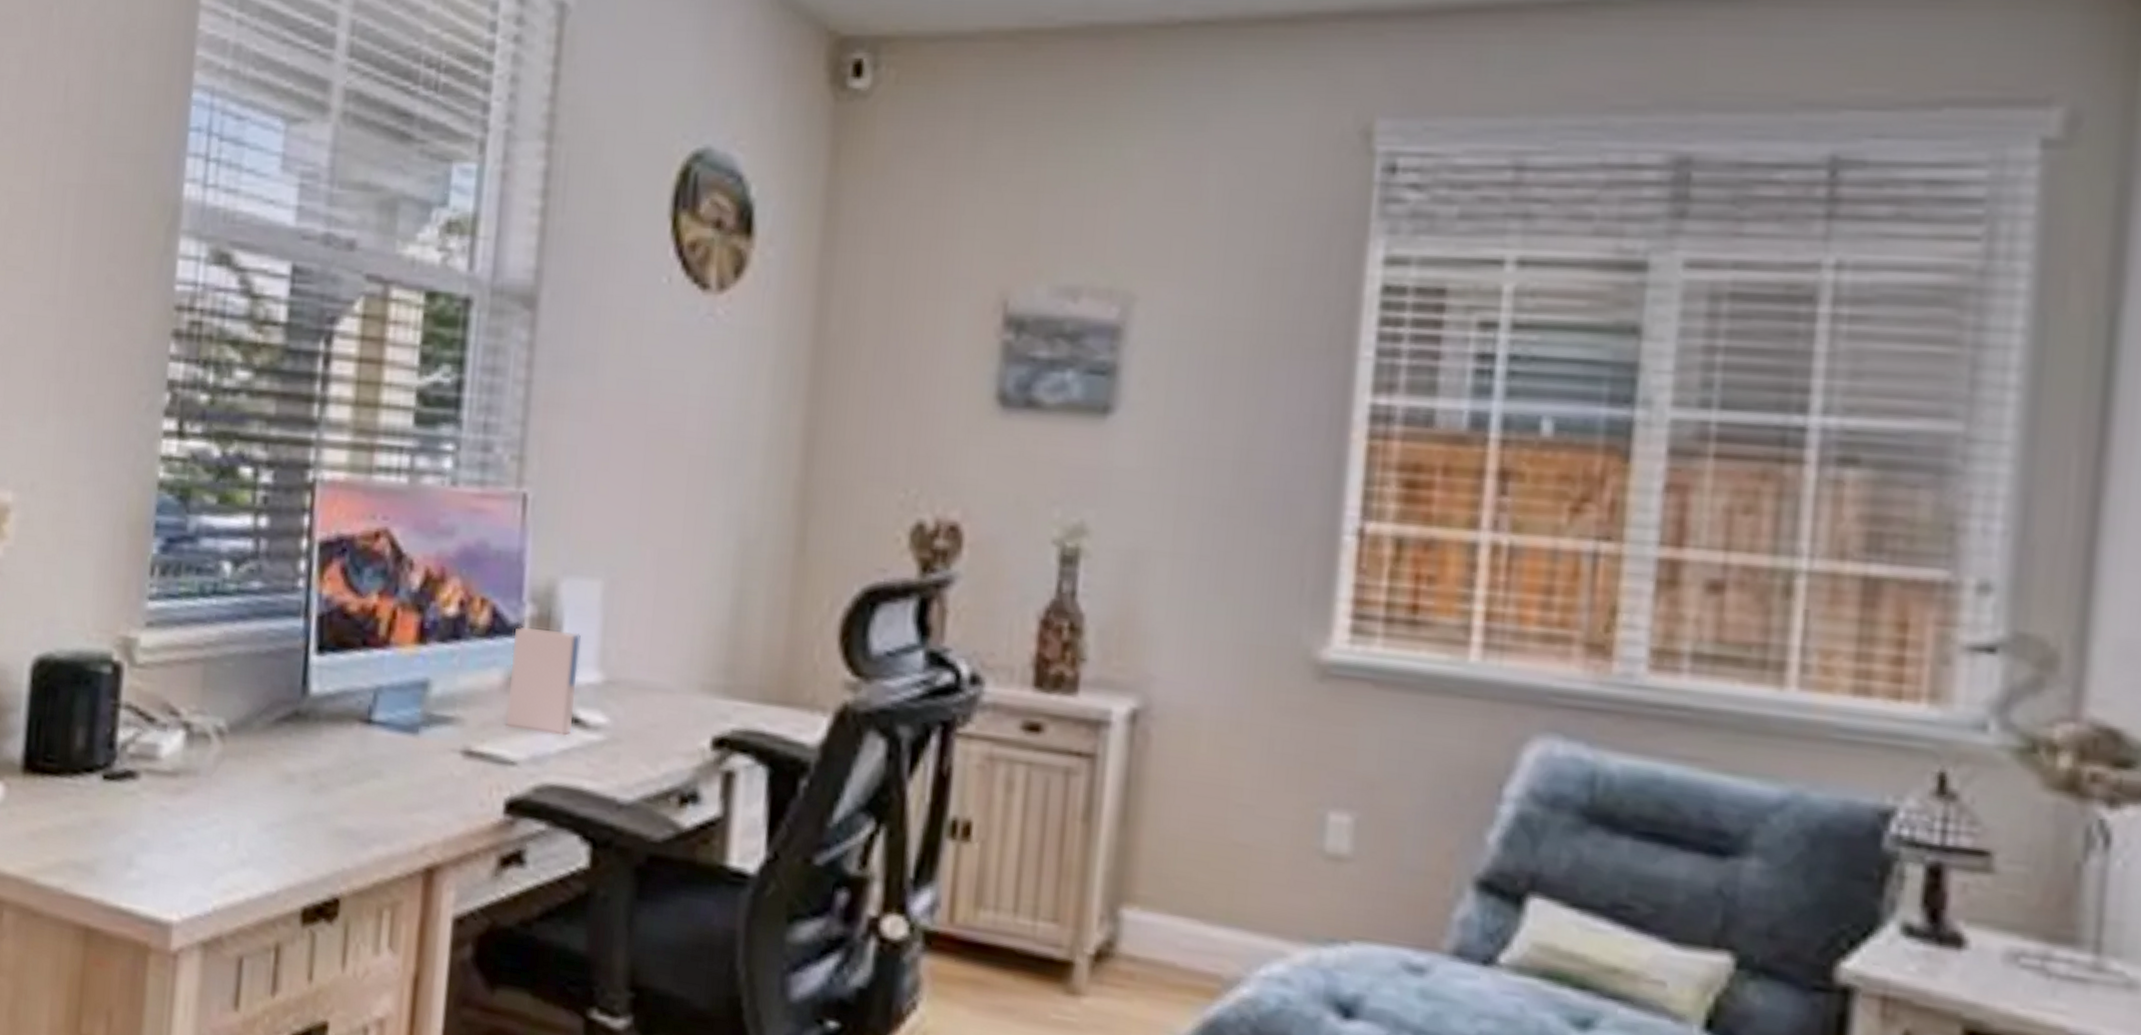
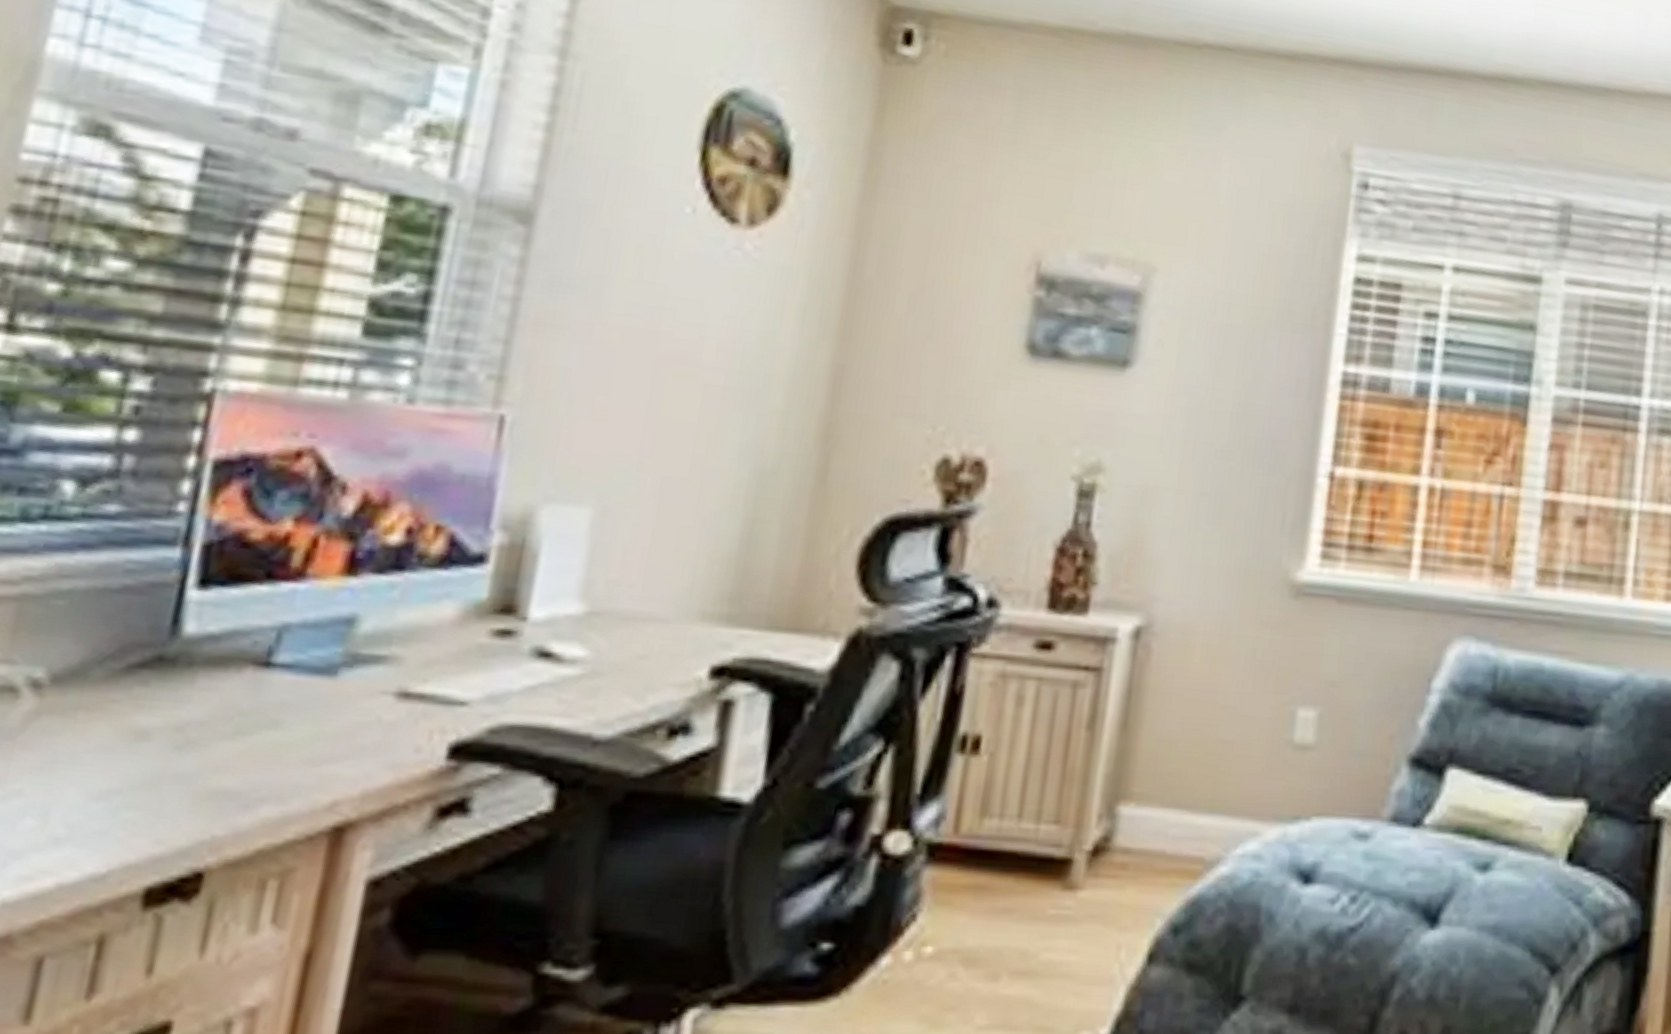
book: present [506,626,581,737] -> none [457,555,561,673]

